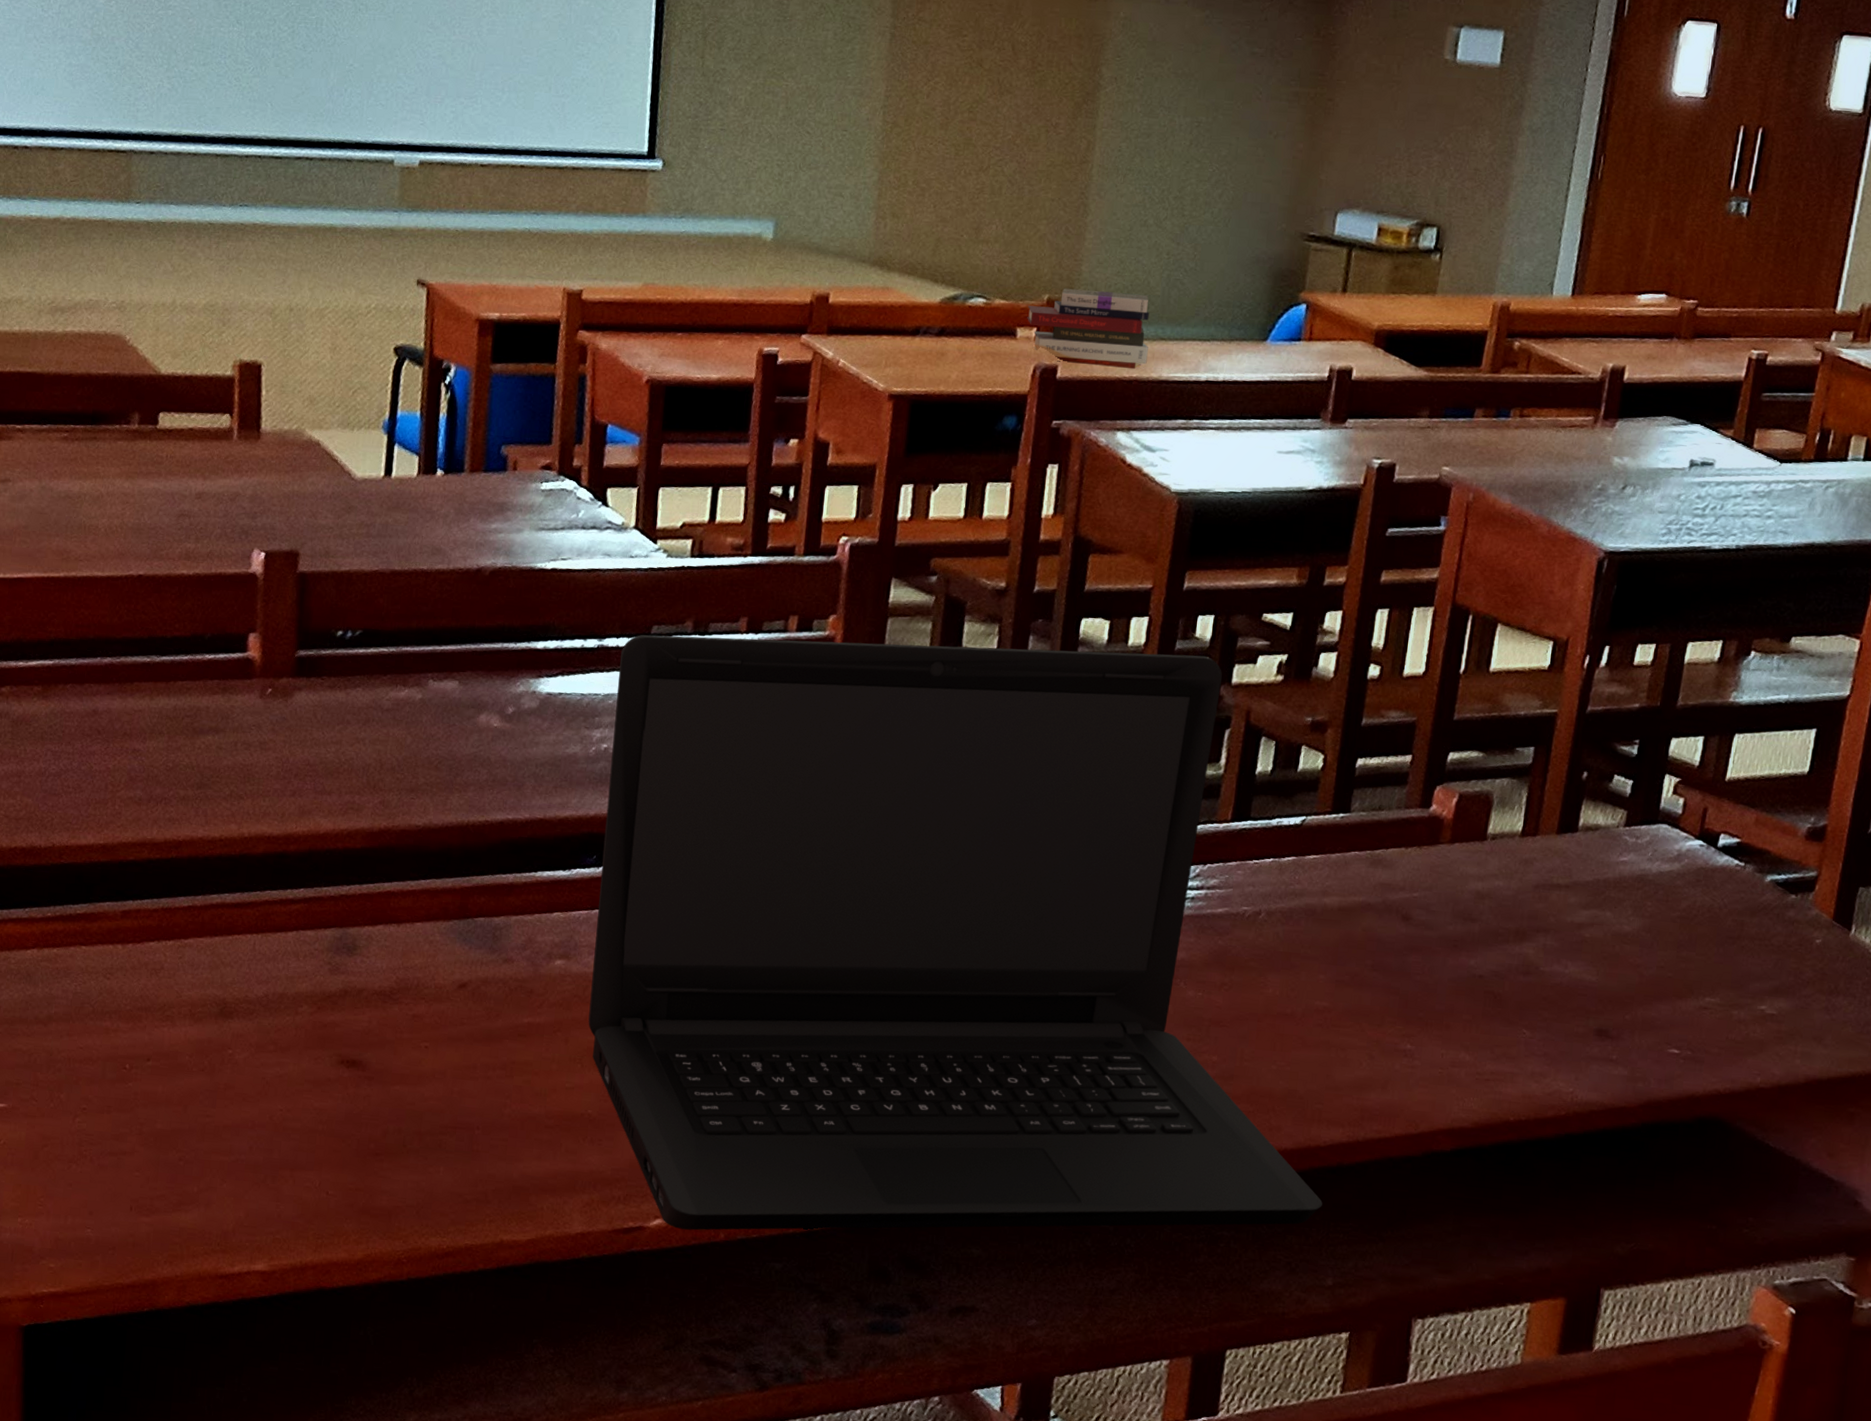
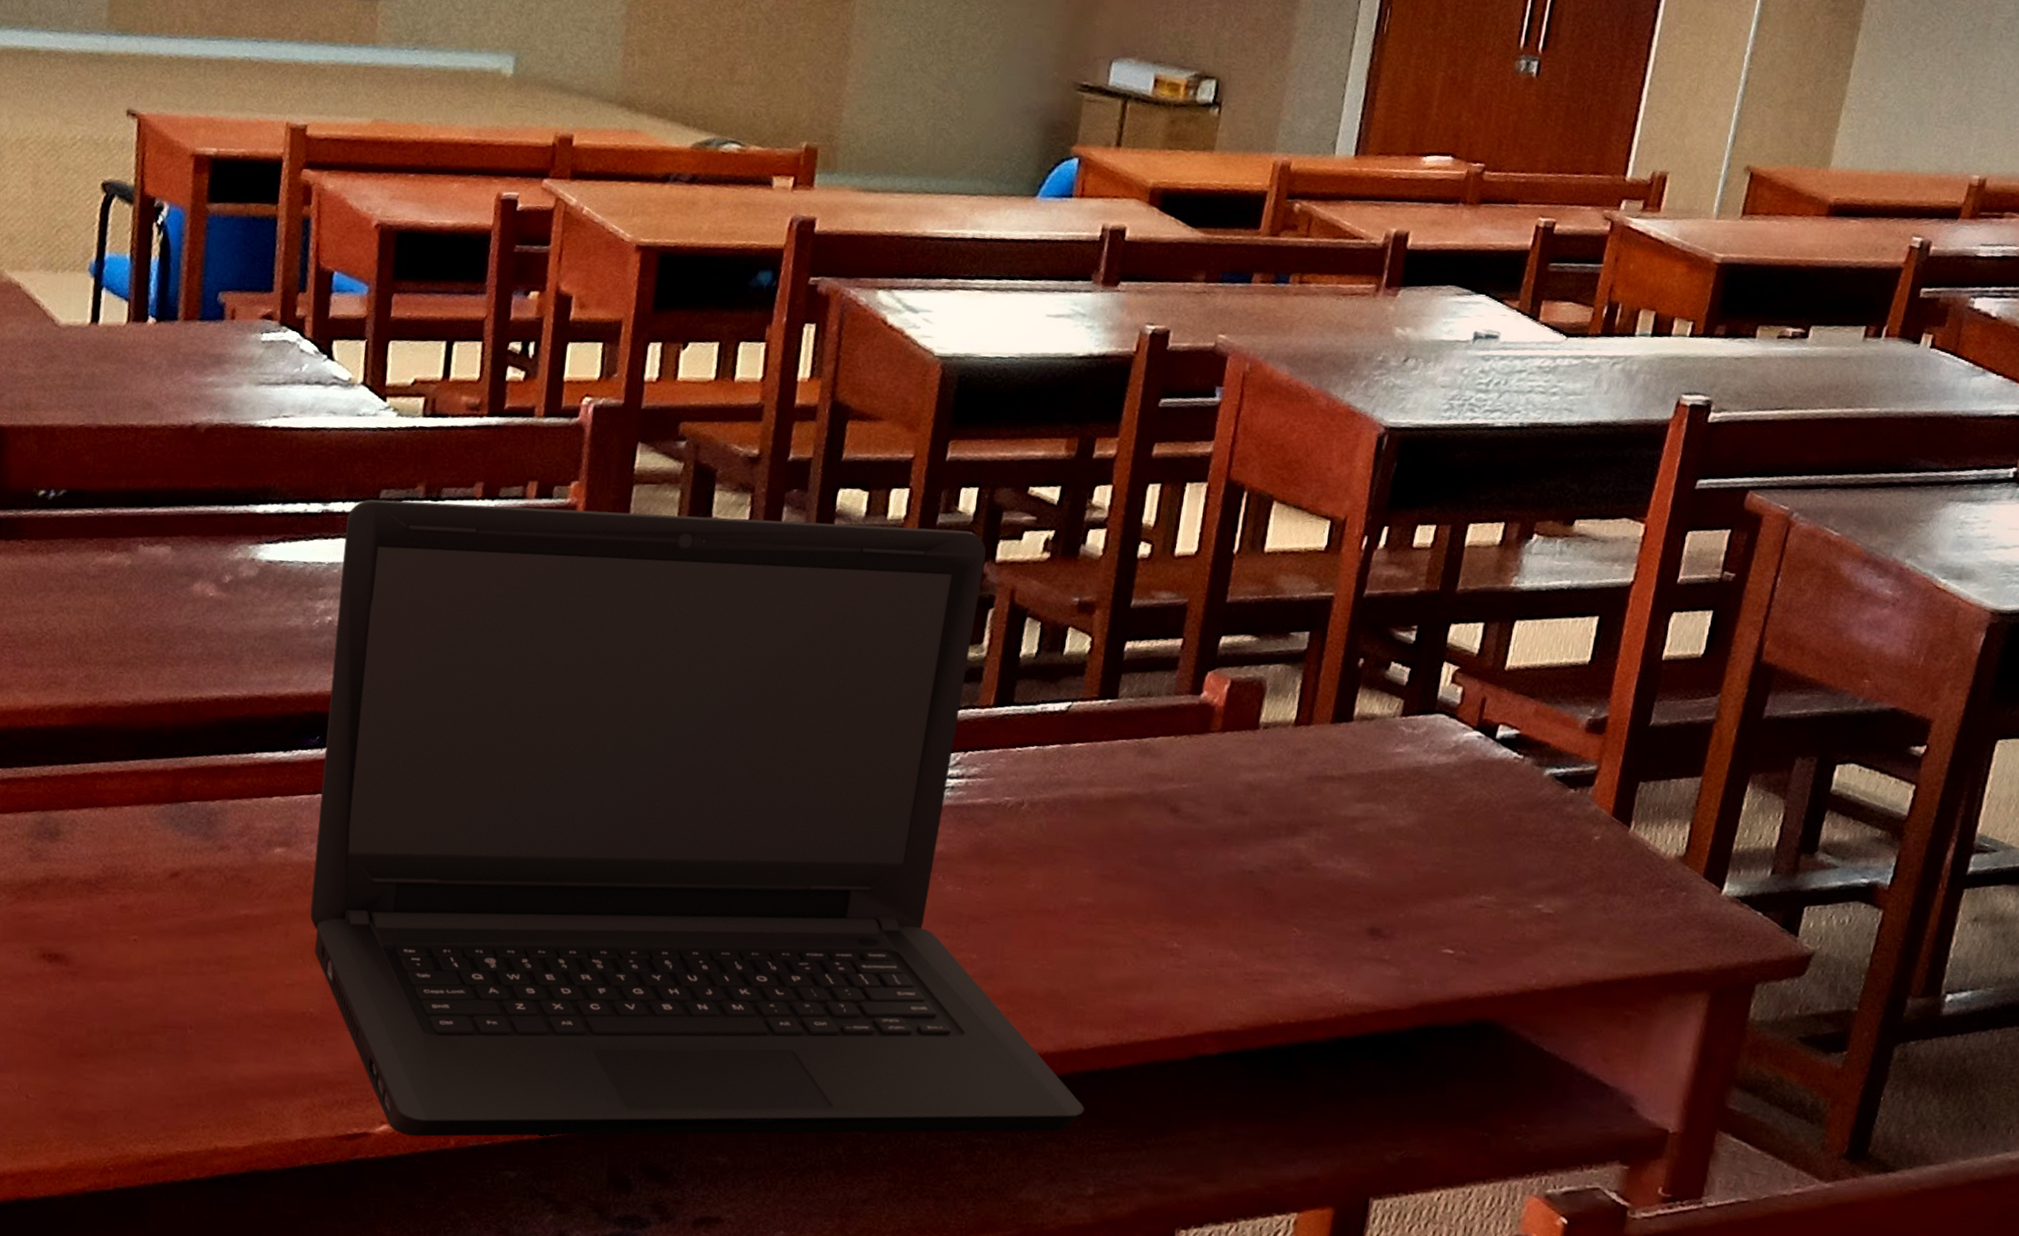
books: present [1027,288,1149,370] -> none [784,135,913,224]

